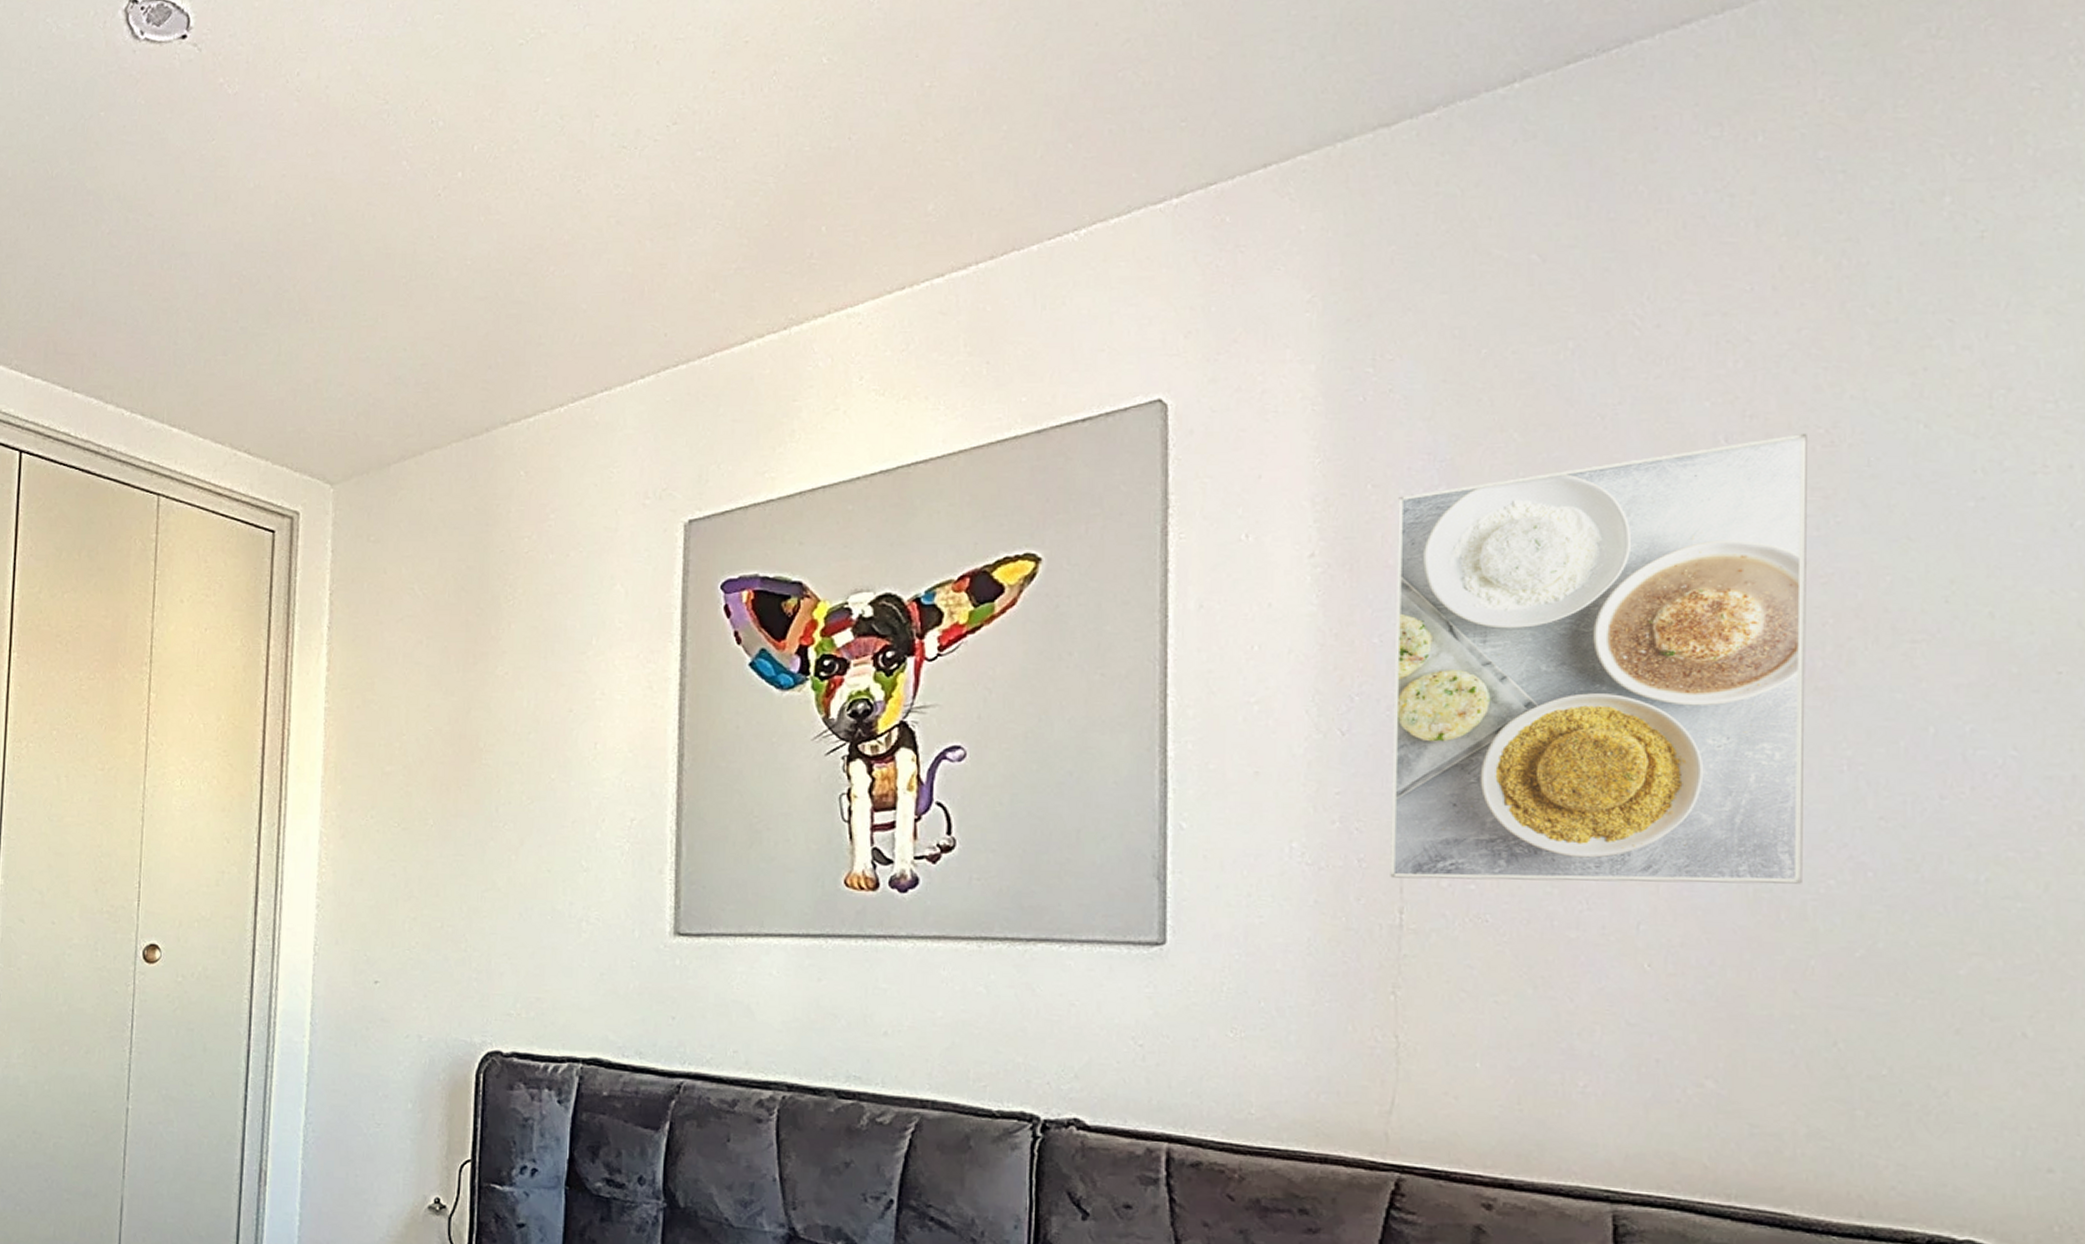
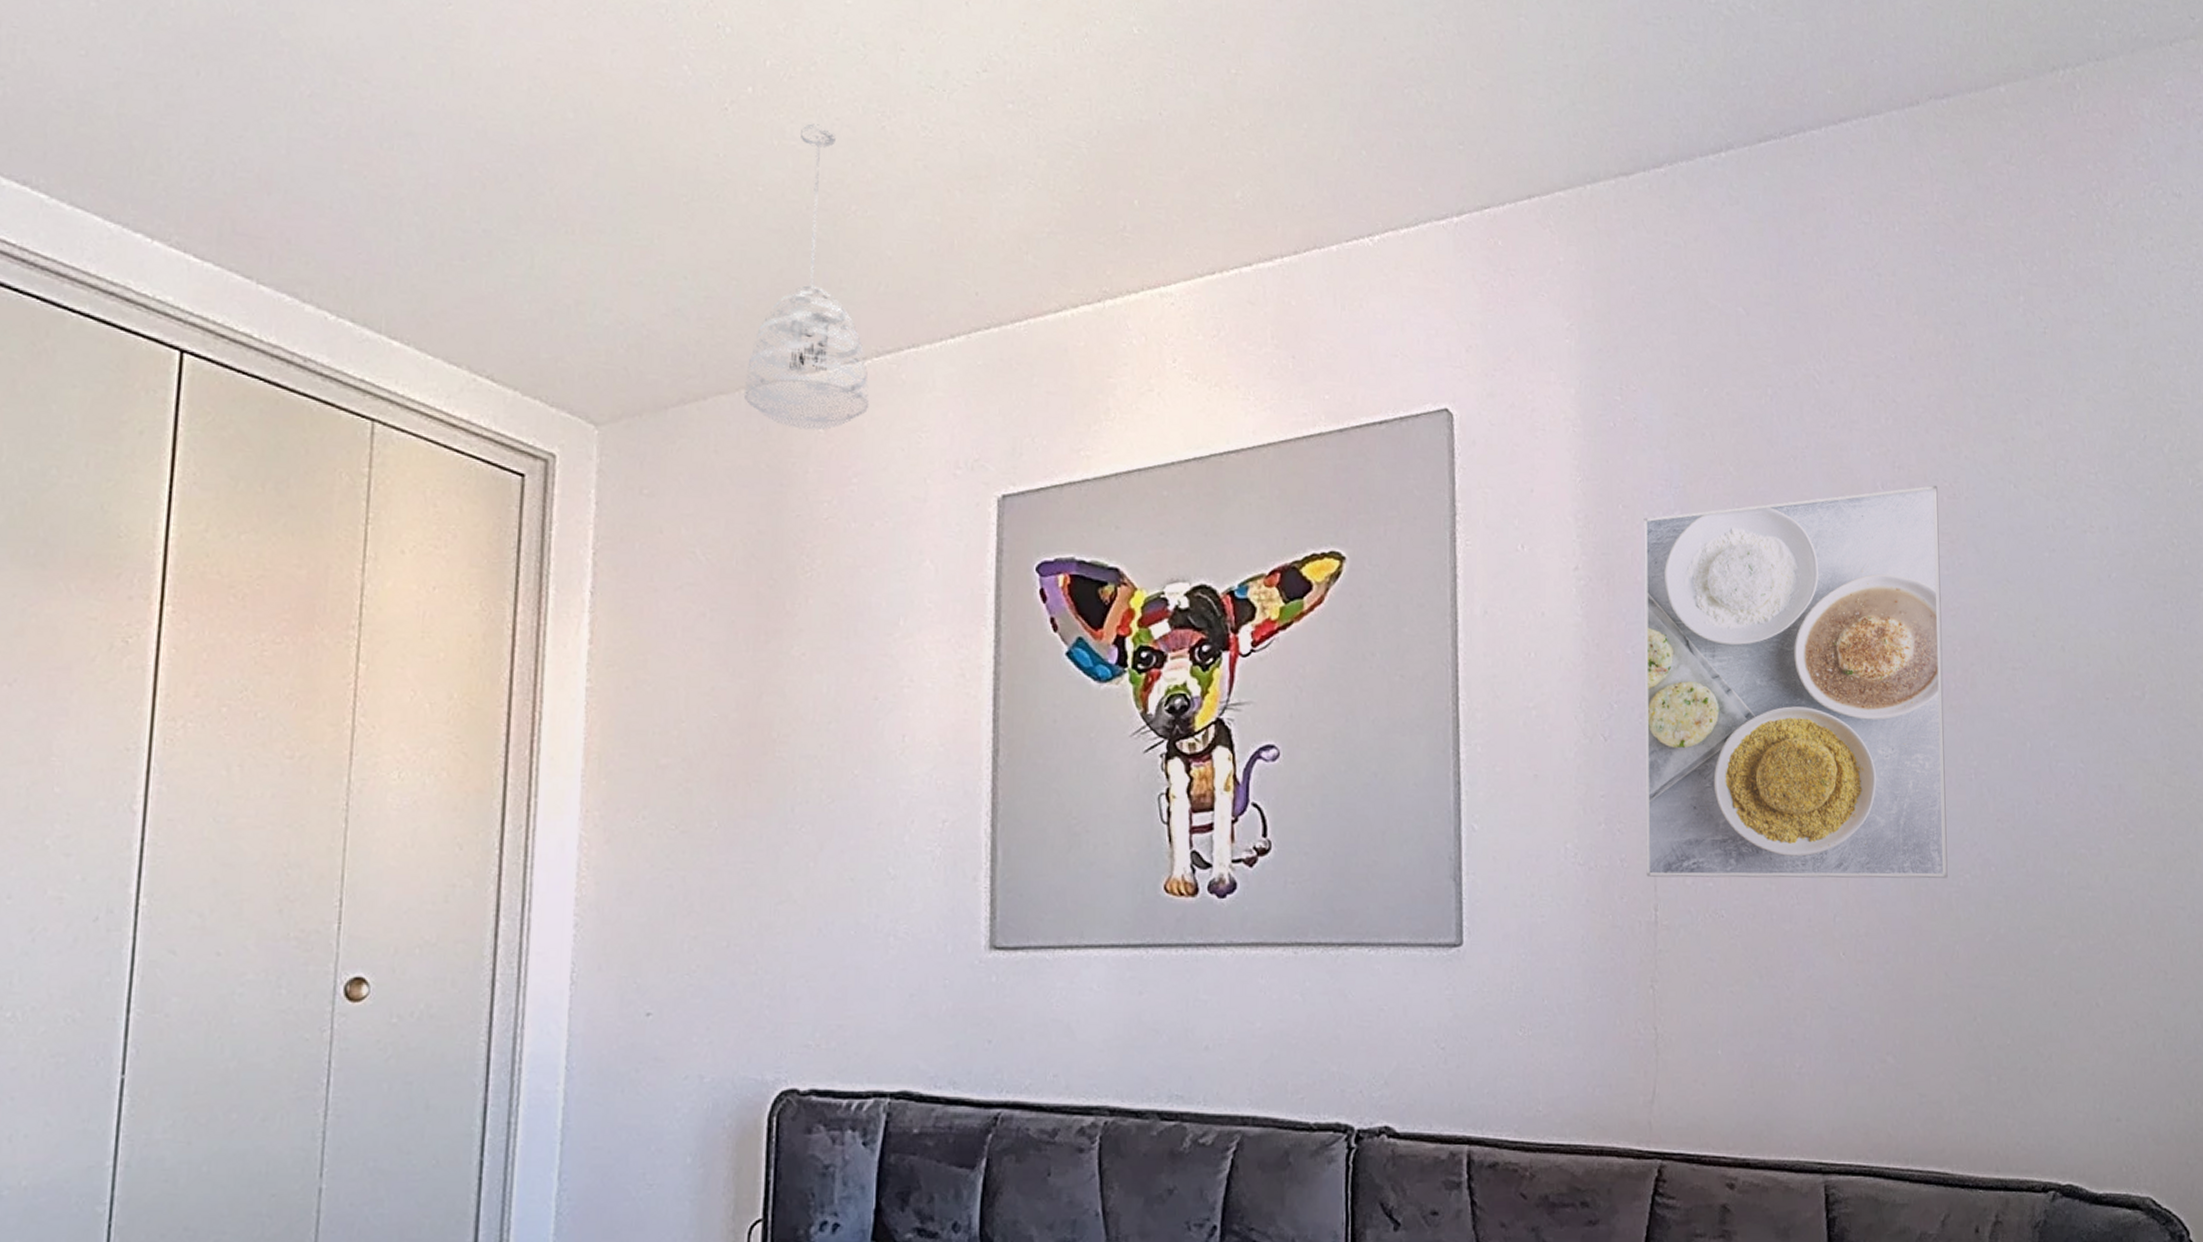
pendant lamp: none [455,197,566,474] -> present [744,123,870,430]

